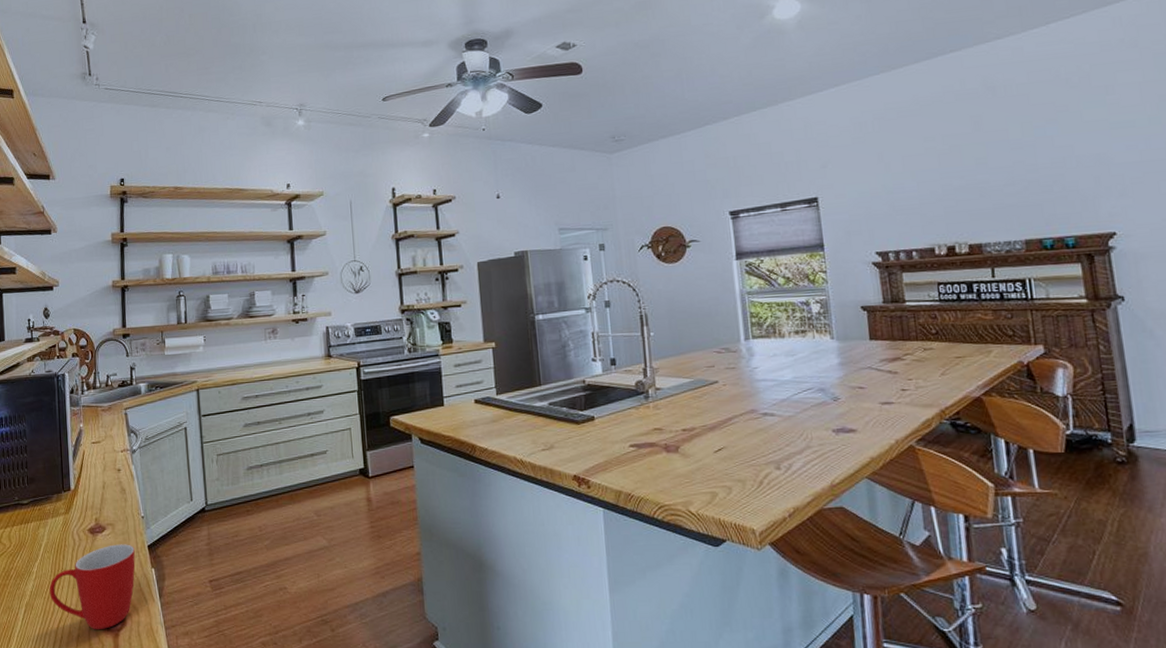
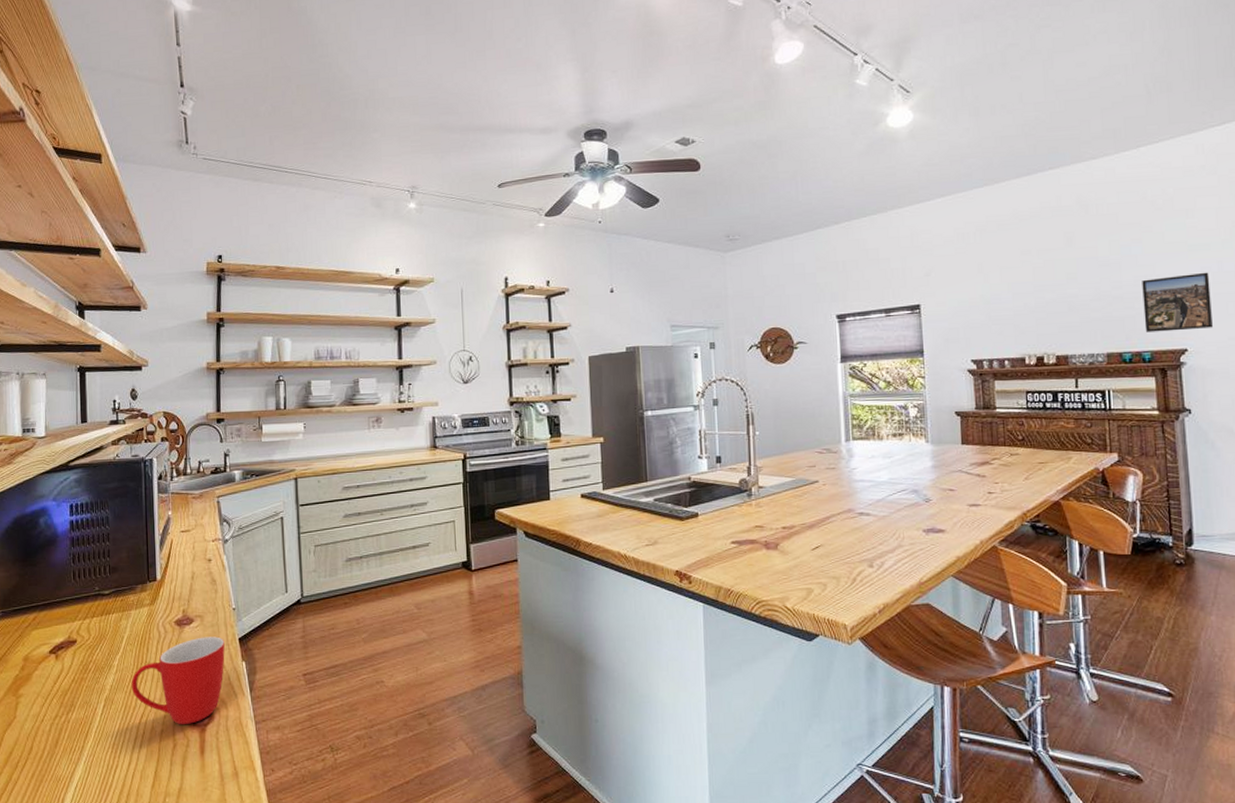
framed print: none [1060,150,1143,217] -> present [1142,272,1213,332]

